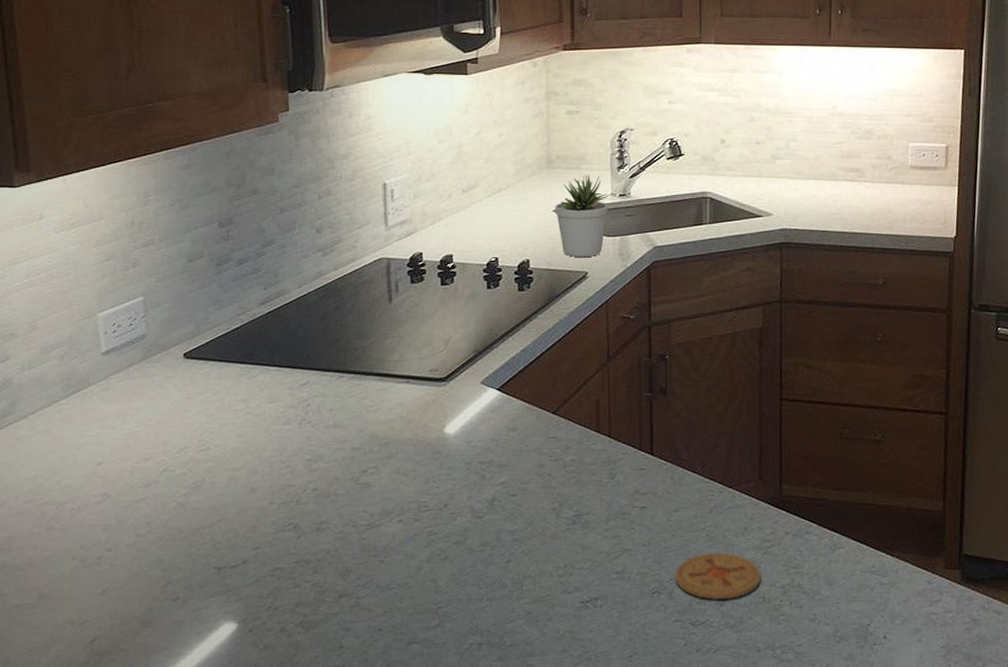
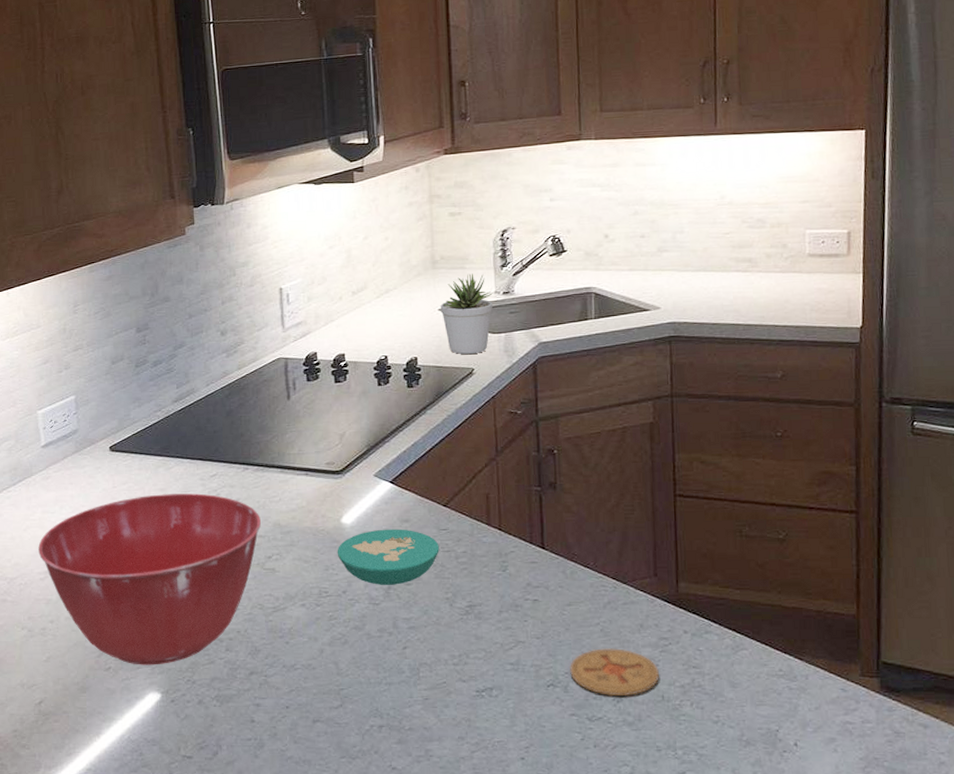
mixing bowl: none [95,404,357,594] -> present [38,493,262,665]
bowl: none [438,438,547,497] -> present [337,529,439,585]

